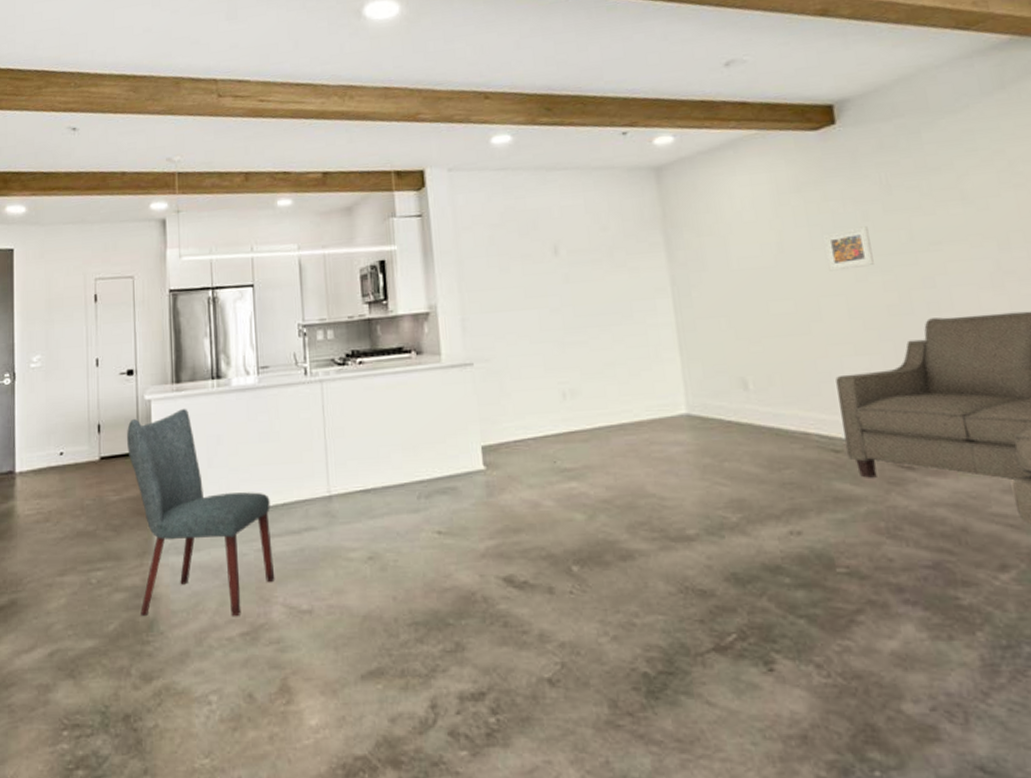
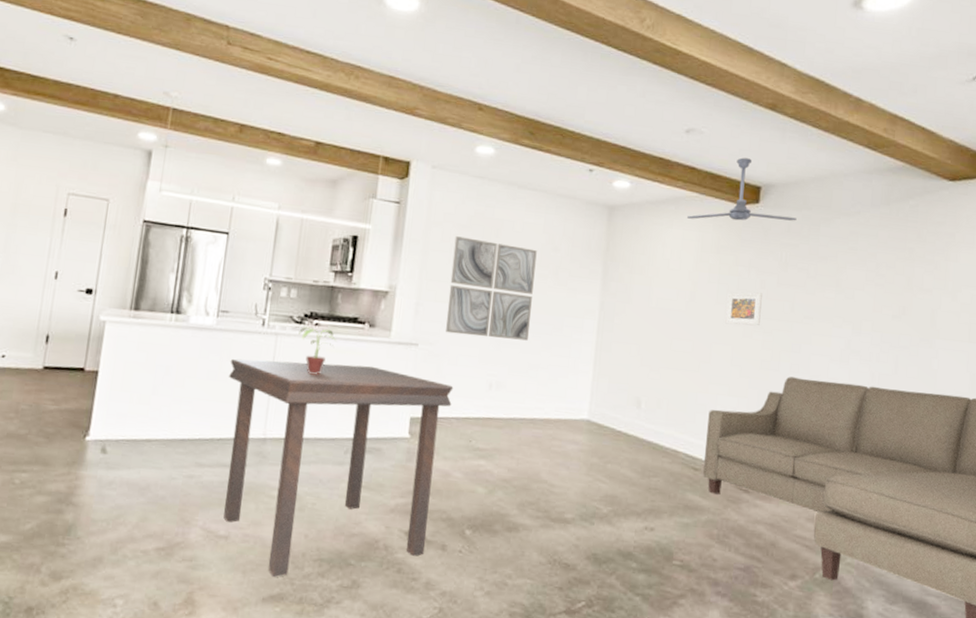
chair: present [127,408,275,617] -> none [60,335,207,533]
dining table: none [279,396,530,649] -> present [223,358,454,577]
potted plant: none [343,366,385,417] -> present [299,326,337,374]
wall art: none [489,233,597,345] -> present [446,236,537,341]
ceiling fan: none [750,76,888,161] -> present [686,157,797,221]

